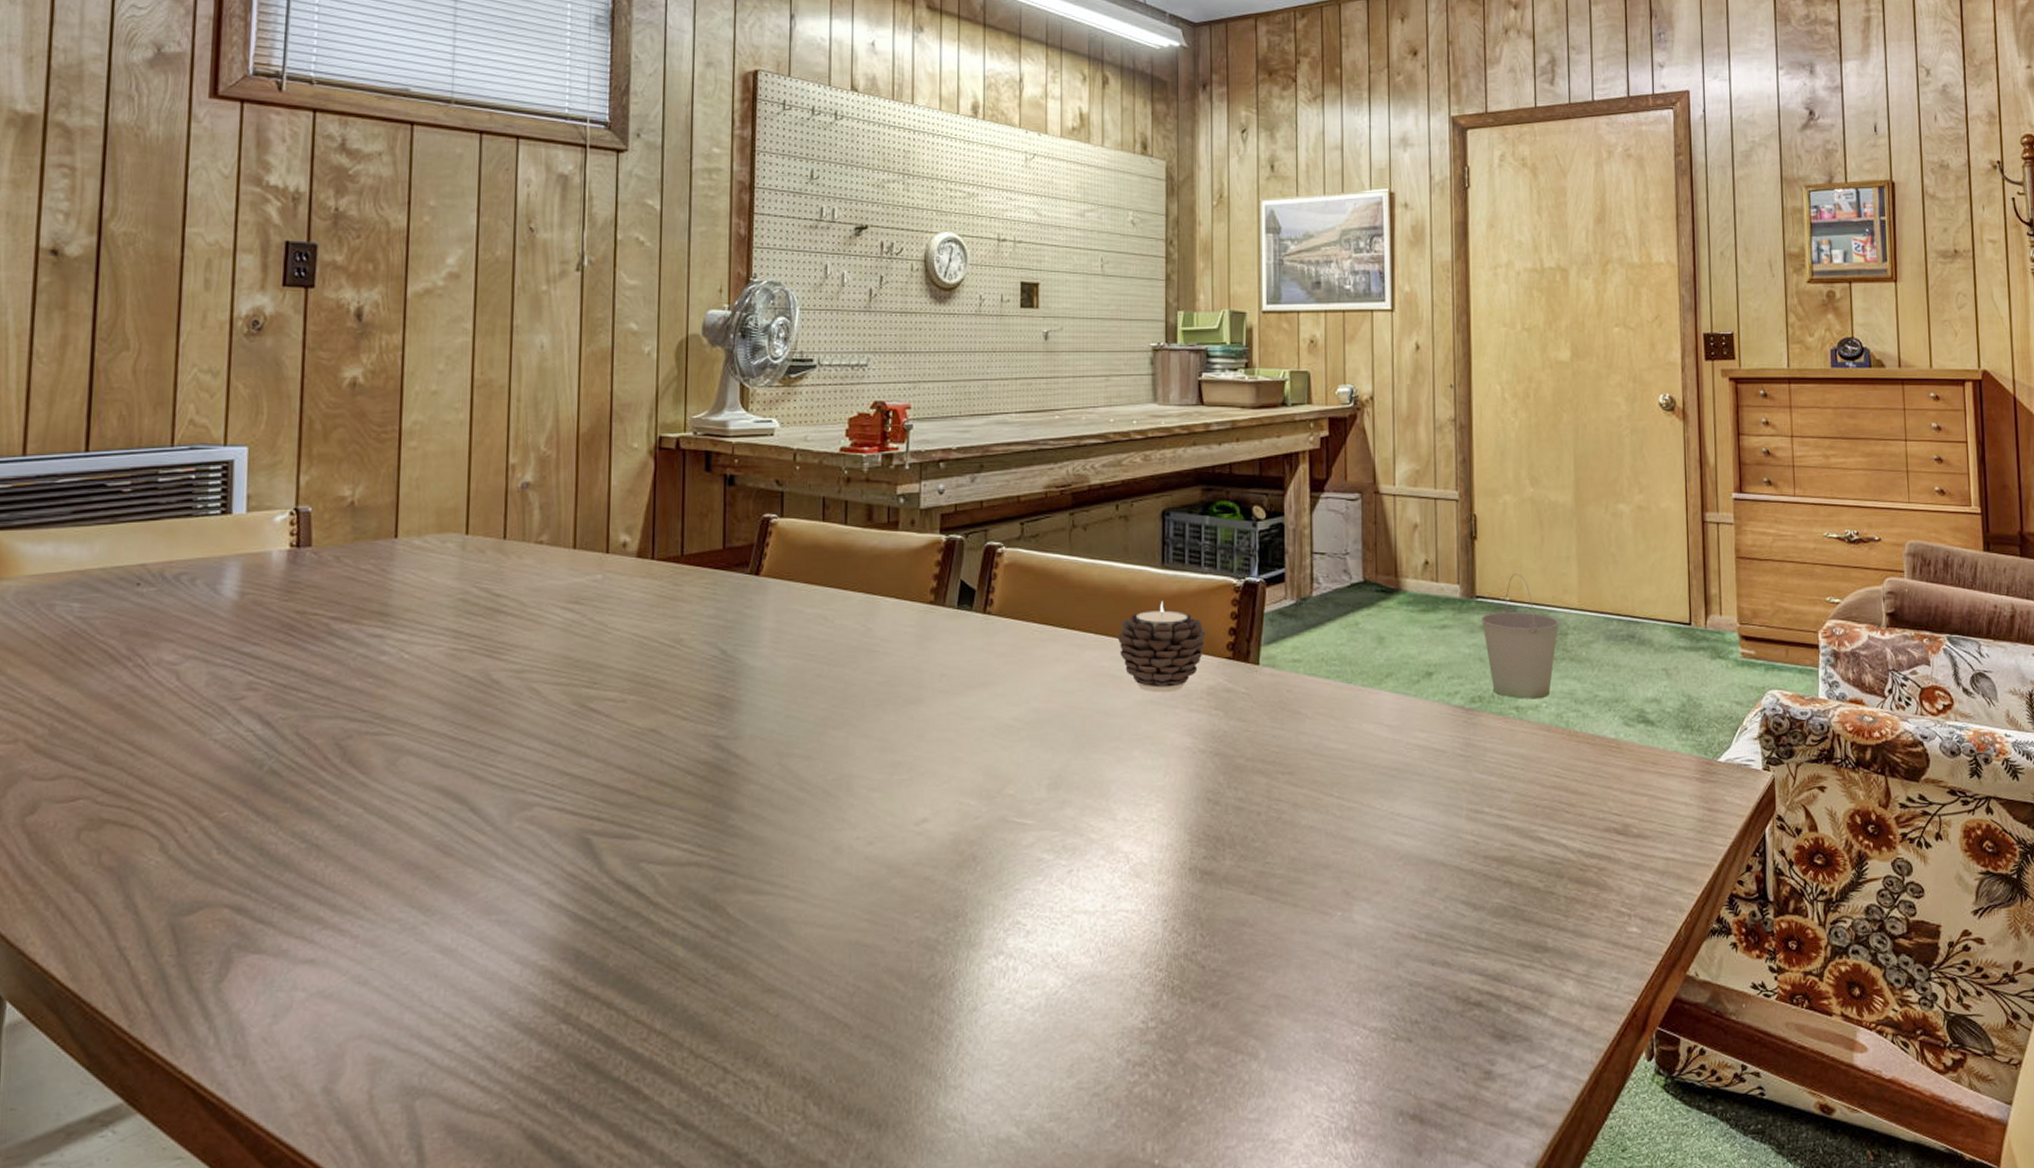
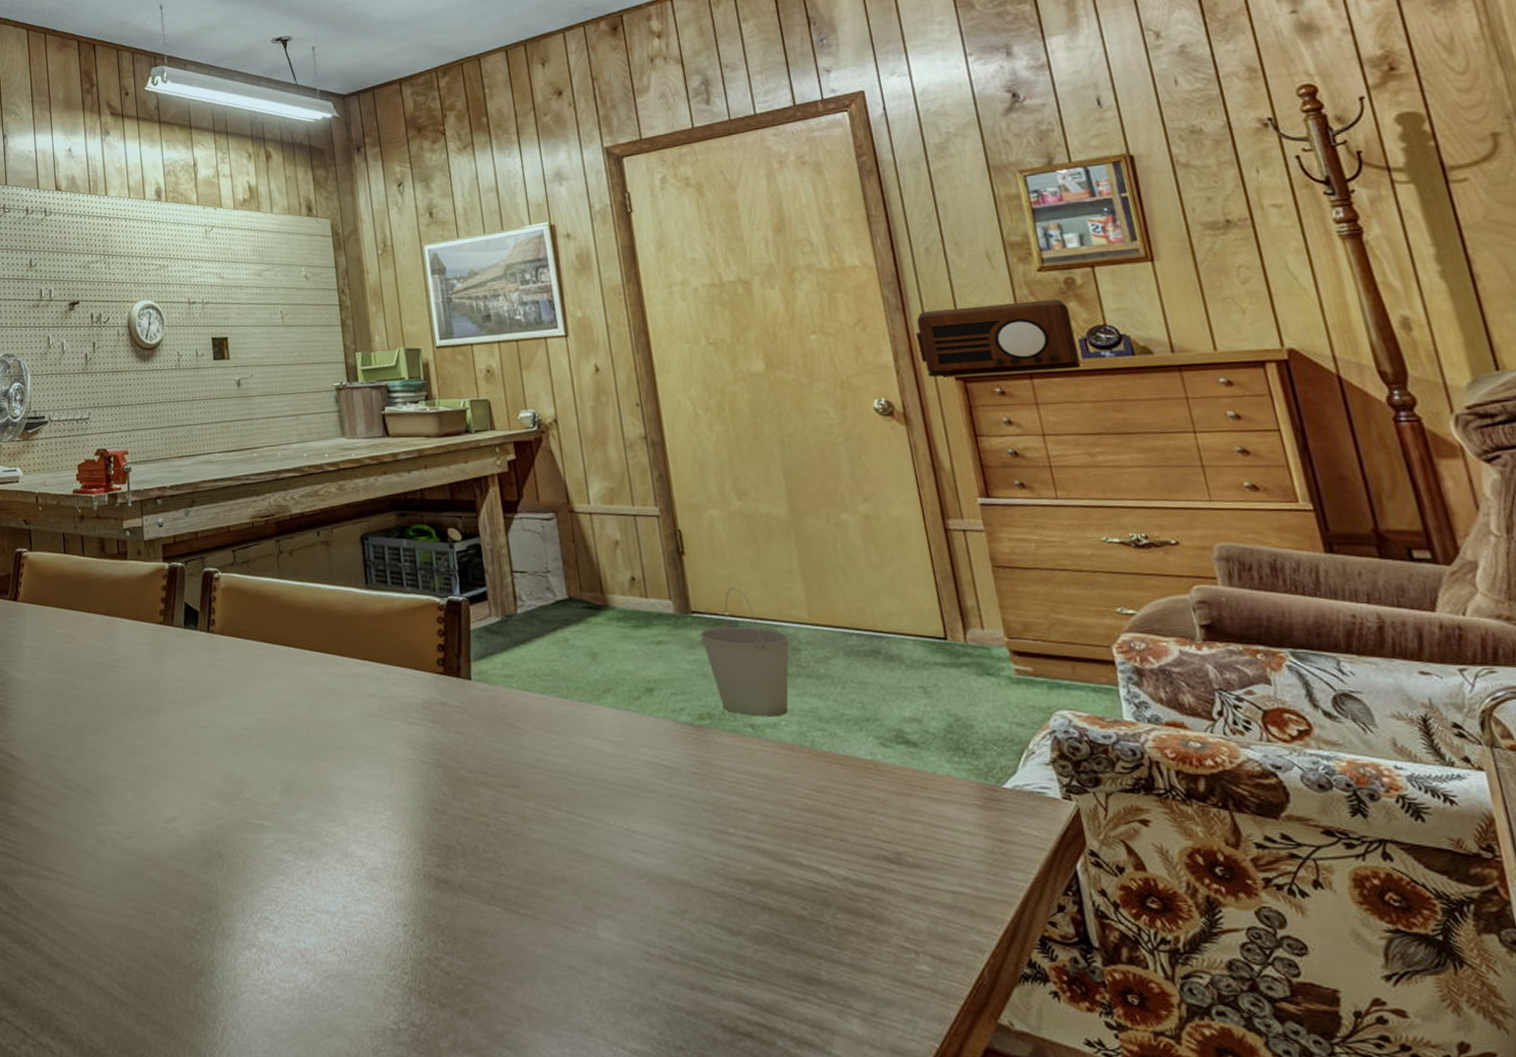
candle: present [1117,601,1206,693] -> none [330,619,415,706]
radio: none [1705,310,1829,376] -> present [917,299,1081,377]

